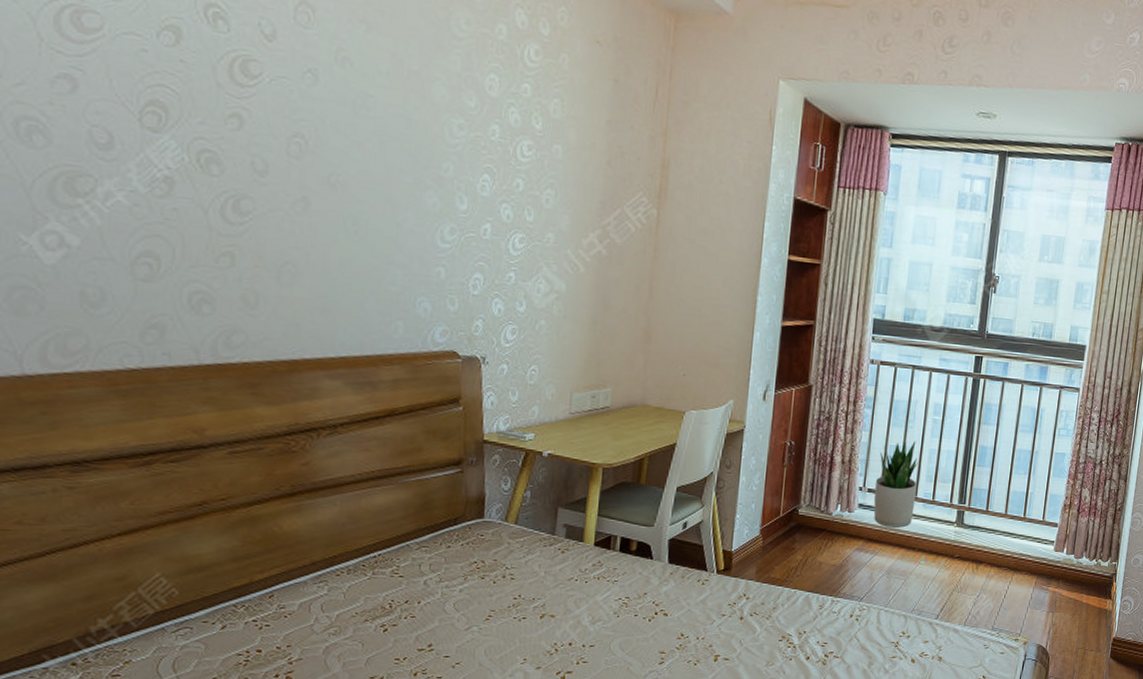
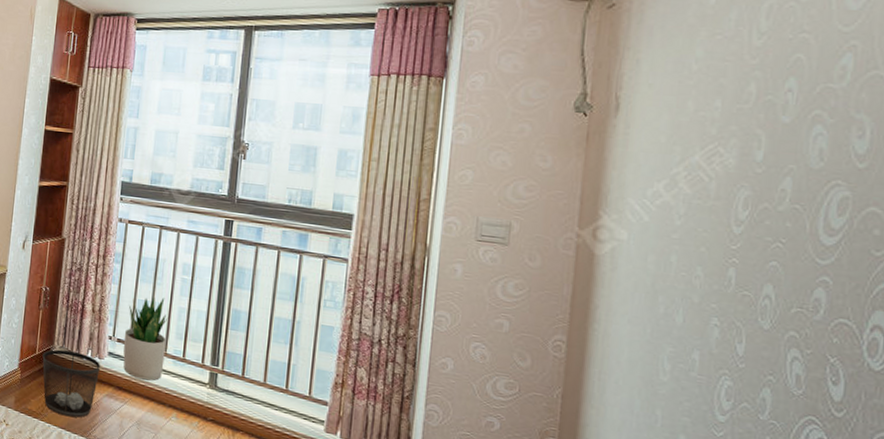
waste bin: none [787,507,850,578] -> present [42,349,100,418]

